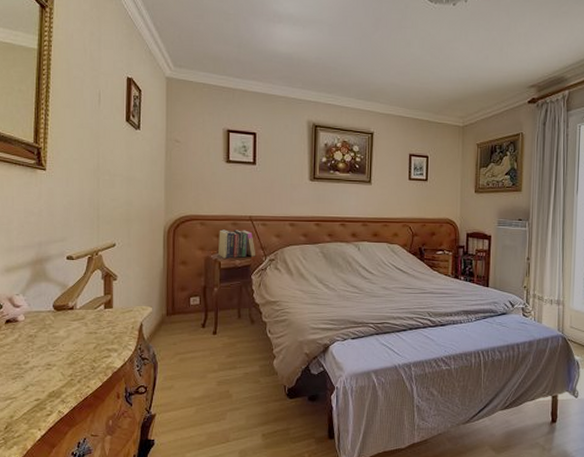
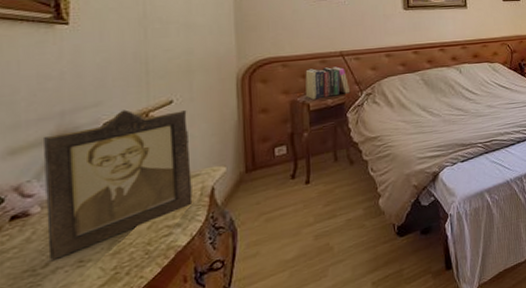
photo frame: none [27,247,126,359] -> present [43,109,193,260]

